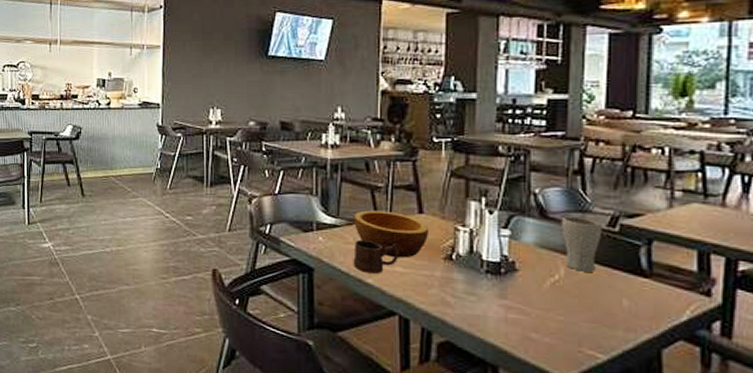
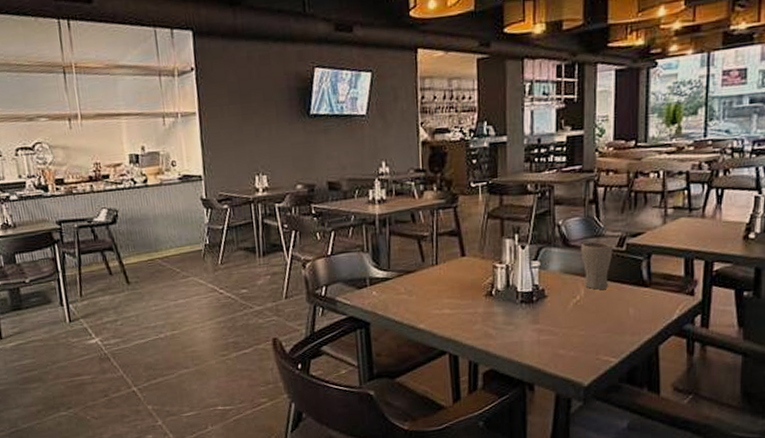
mug: present [353,239,399,274] -> none [405,287,446,319]
bowl: present [354,210,430,258] -> none [404,258,472,301]

